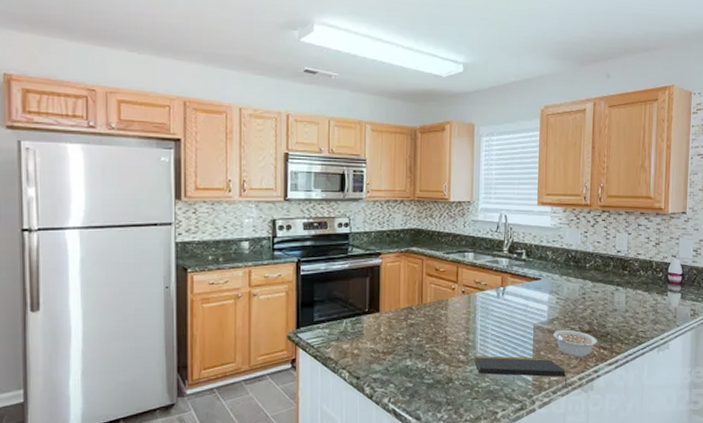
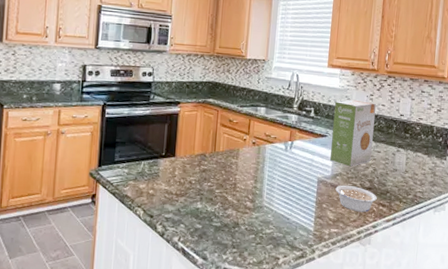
notepad: present [473,355,567,387] -> none [259,203,346,239]
food box: none [546,238,591,310] -> present [330,99,376,167]

